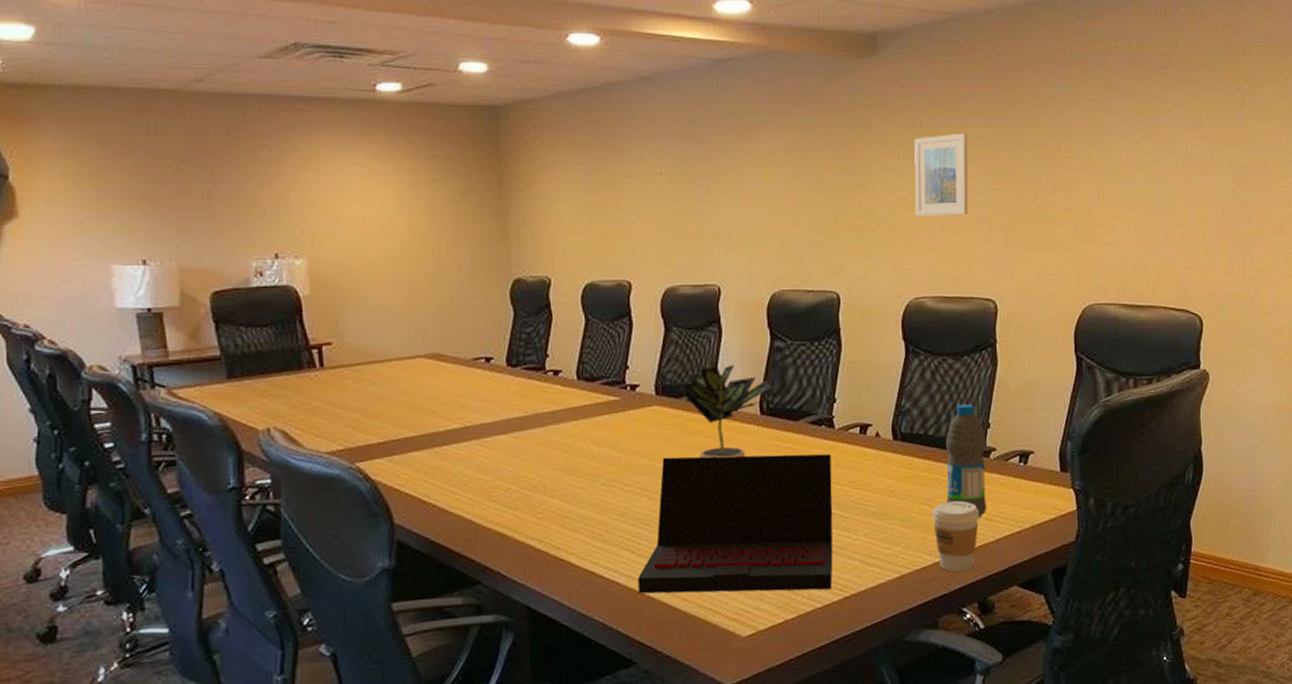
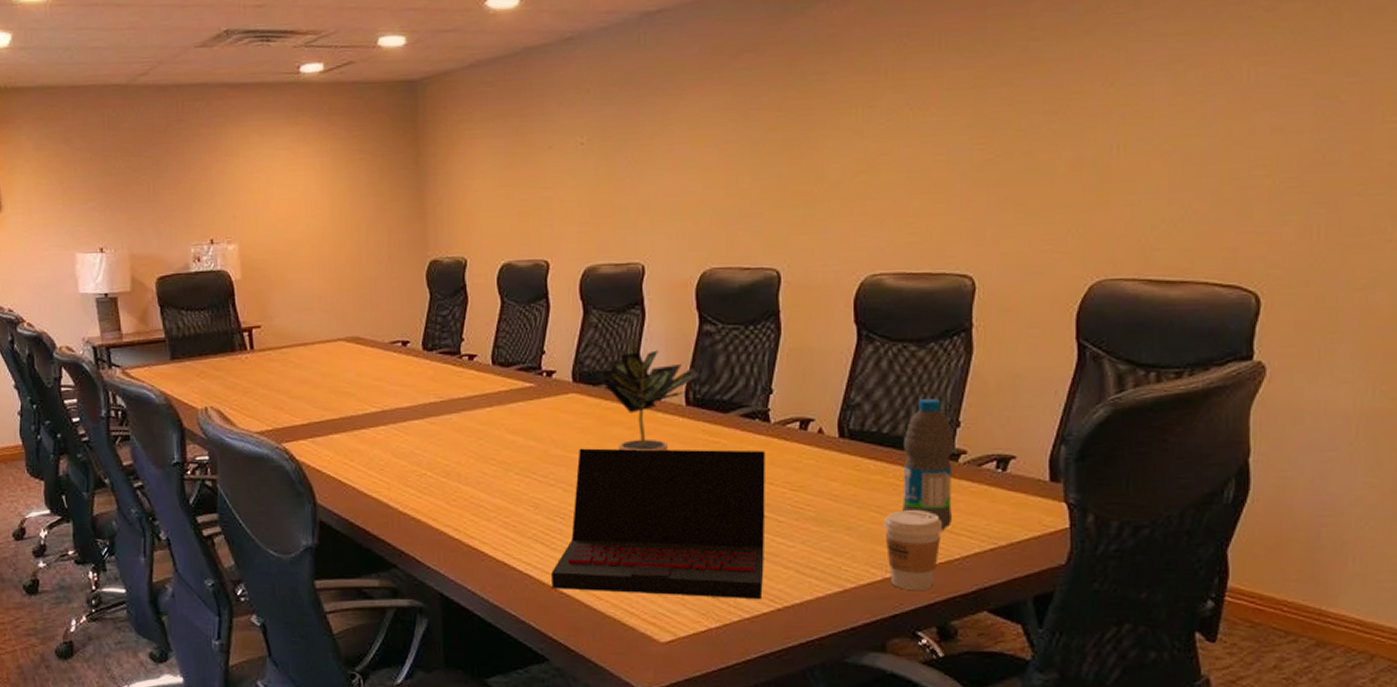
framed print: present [914,133,969,217] -> none [875,77,945,180]

